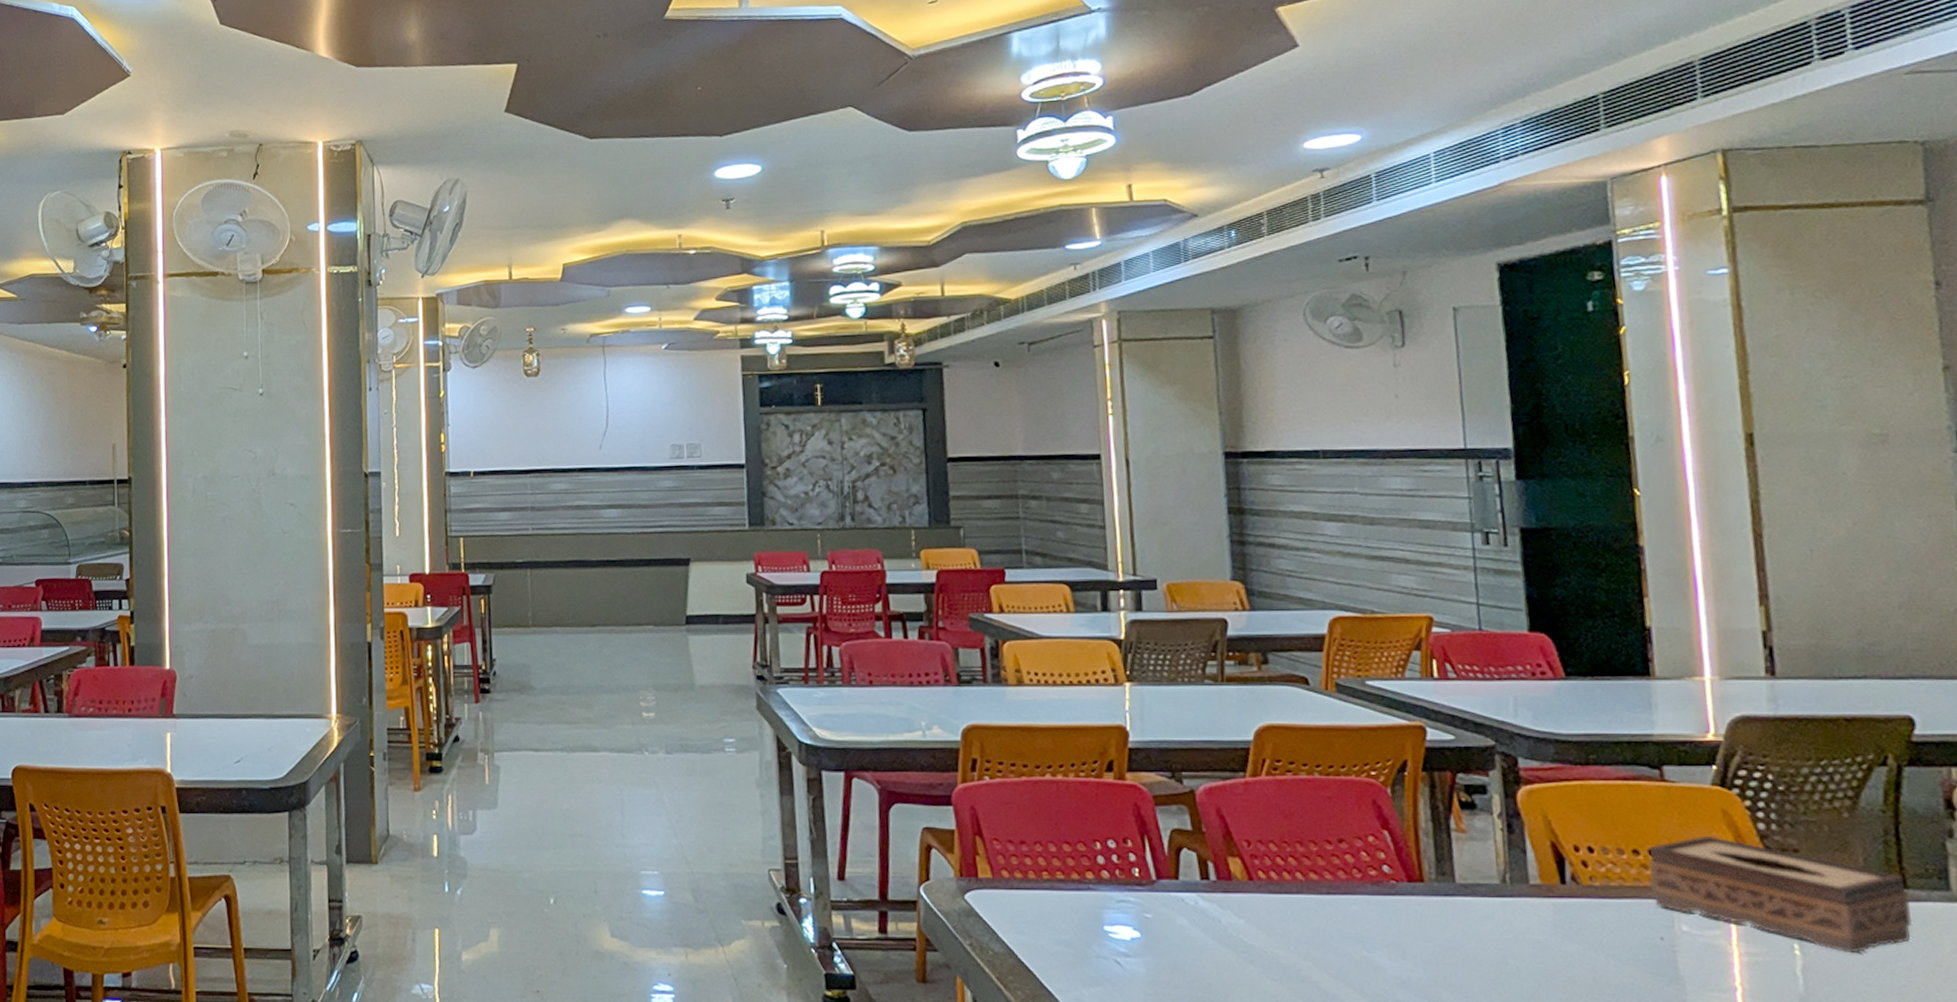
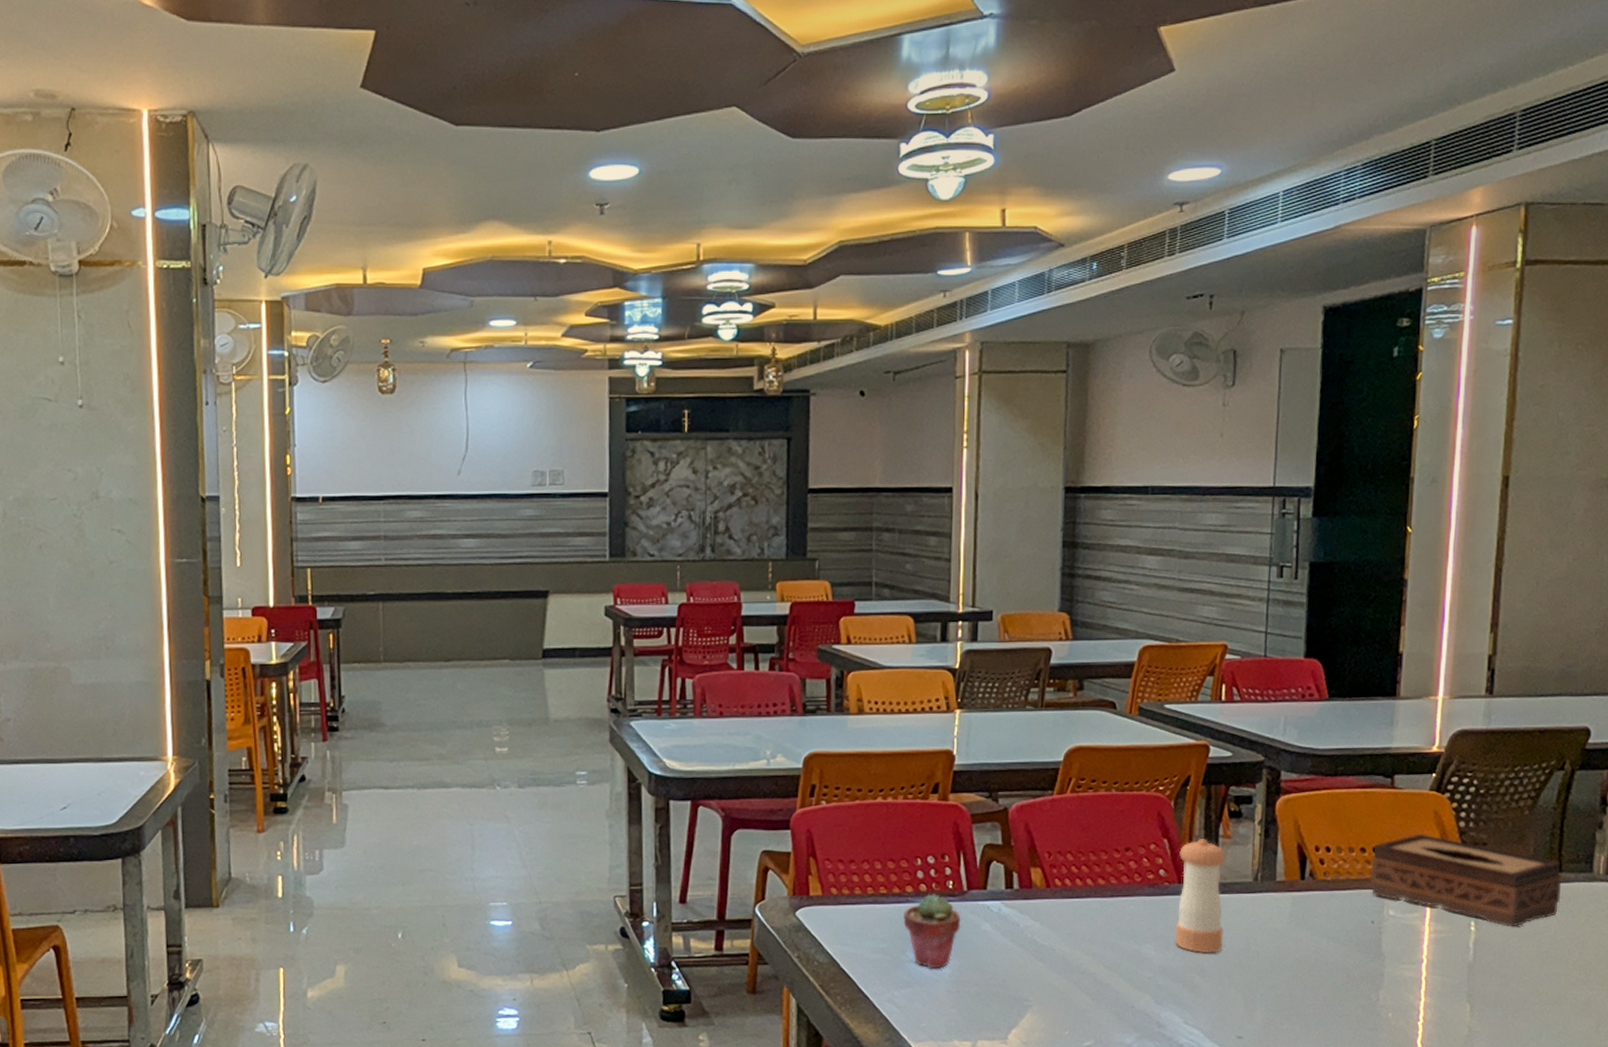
potted succulent: none [1085,882,1153,966] -> present [903,894,961,969]
pepper shaker: none [1404,832,1473,966] -> present [1176,839,1226,954]

